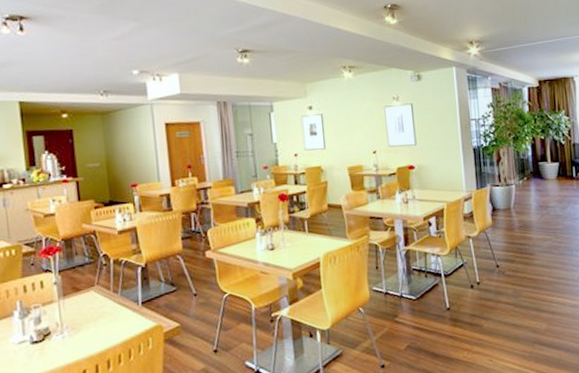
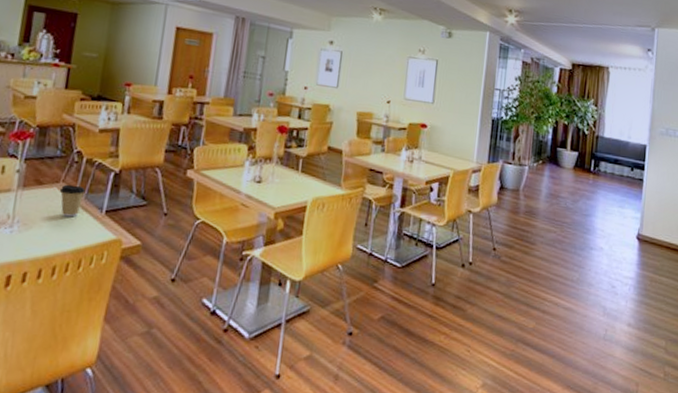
coffee cup: none [96,285,120,315] -> present [59,184,86,218]

